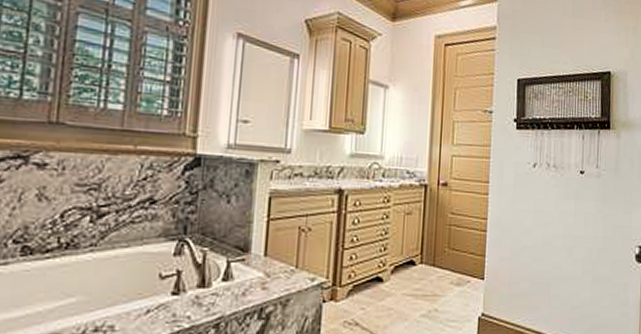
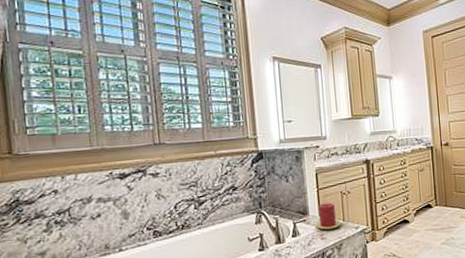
candle: none [257,239,292,277] -> present [315,202,341,230]

